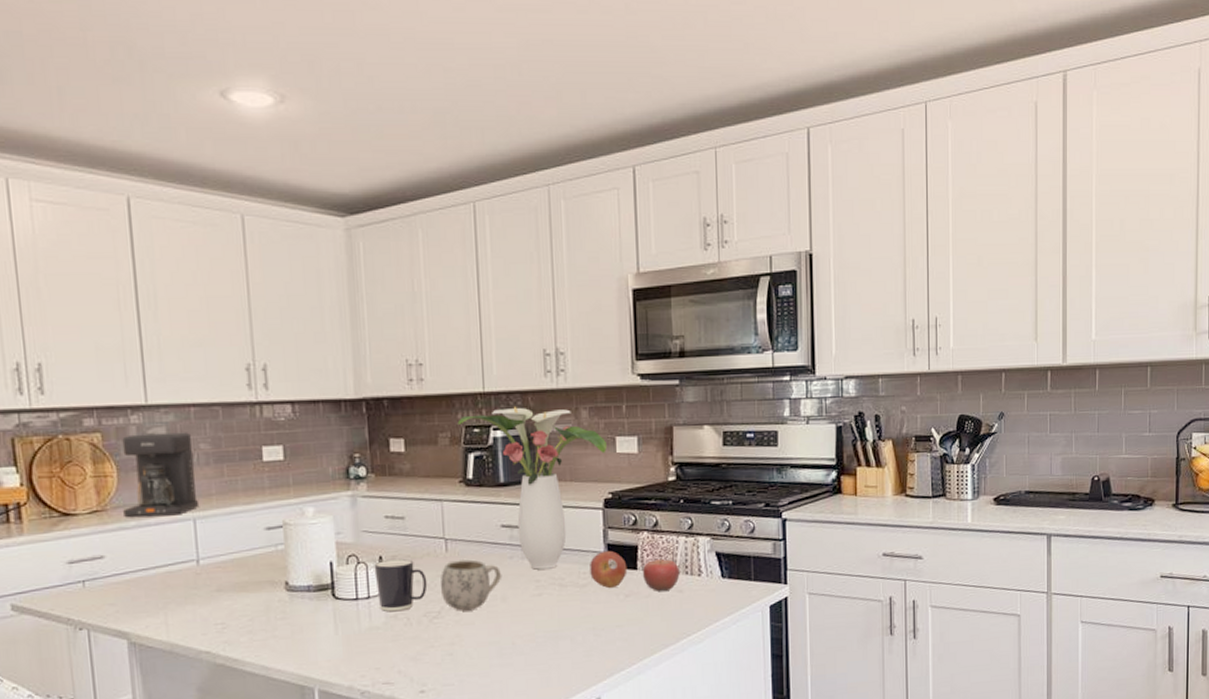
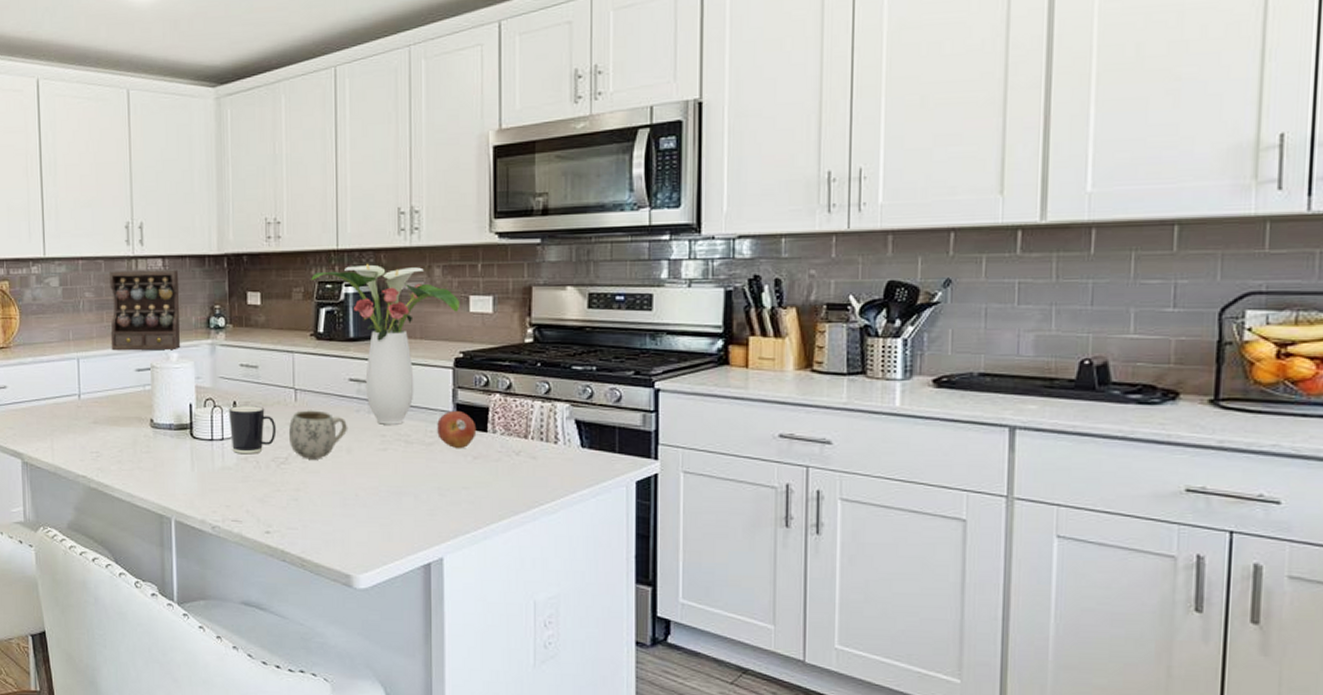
coffee maker: present [122,432,198,518] -> none [23,282,82,355]
spice rack: none [227,416,317,509] -> present [108,269,181,351]
fruit: present [642,555,680,591] -> none [492,419,534,456]

